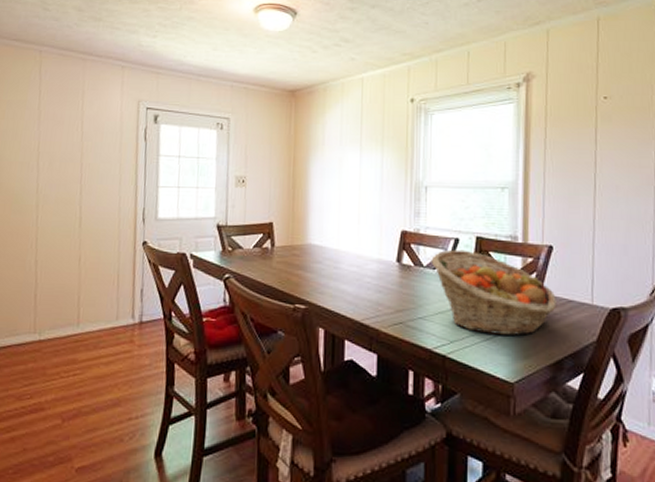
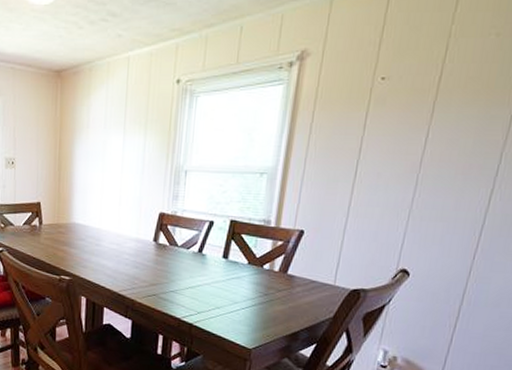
fruit basket: present [431,249,557,336] -> none [185,231,301,310]

